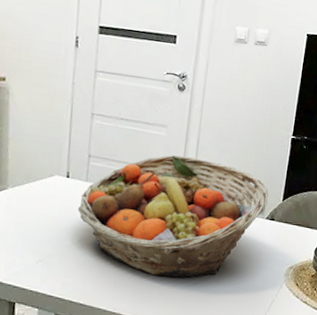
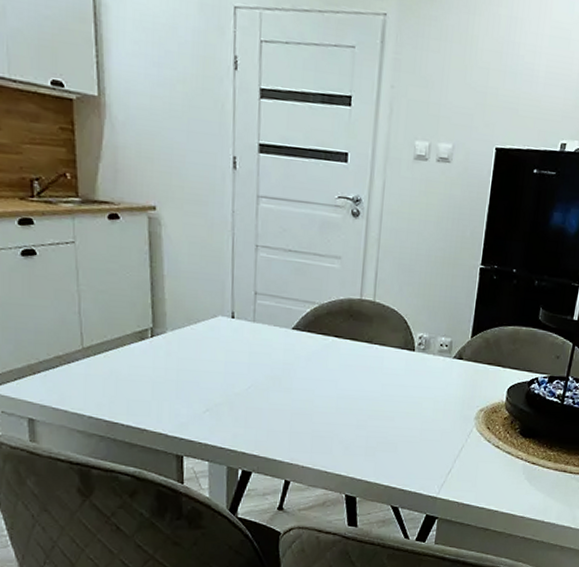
fruit basket: present [77,155,269,278] -> none [246,290,456,425]

